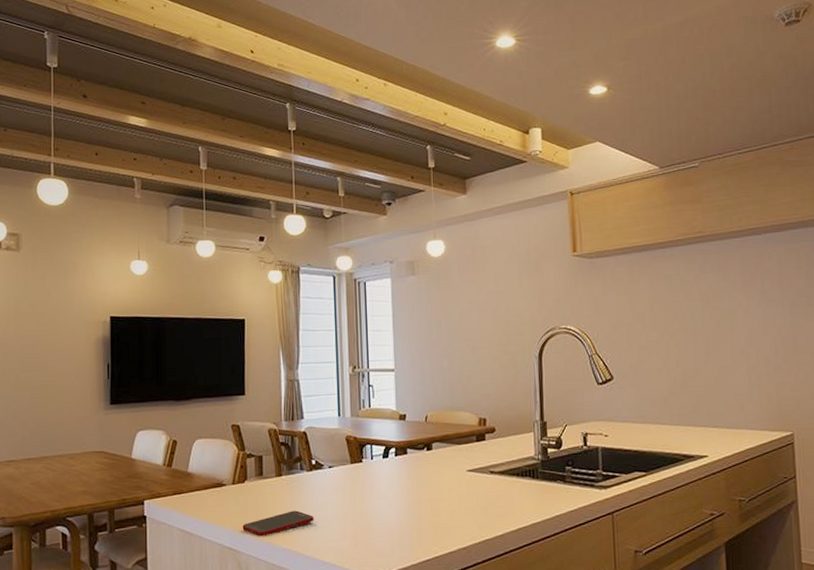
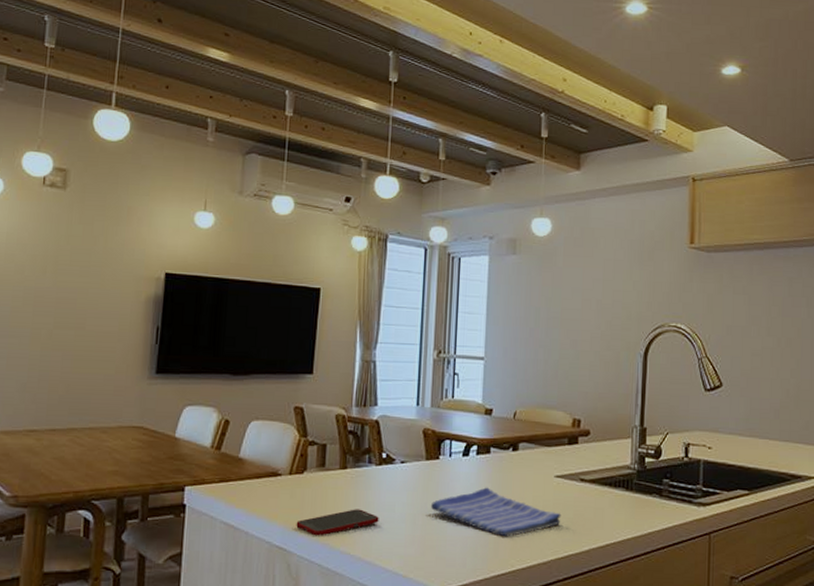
dish towel: none [359,484,476,527] -> present [431,487,561,537]

